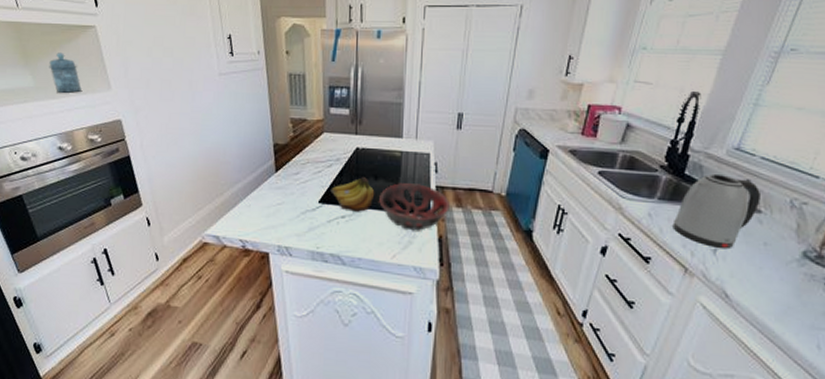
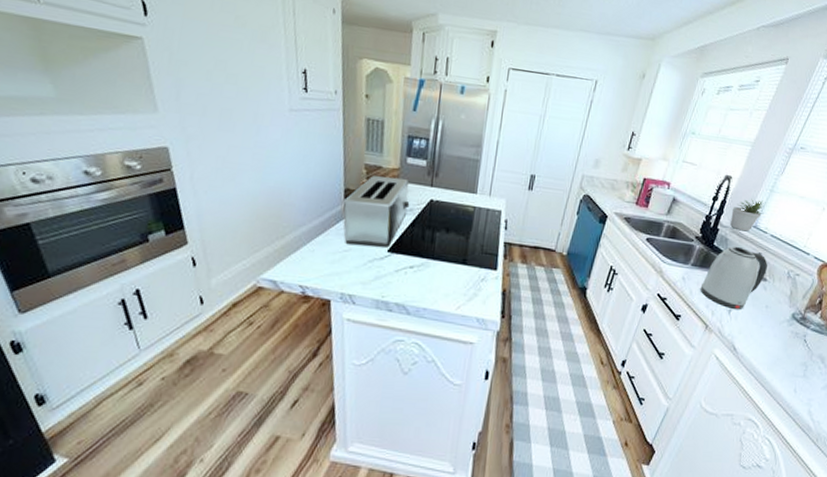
canister: present [49,53,82,93] -> none [77,62,120,111]
toaster: none [273,128,336,199] -> present [342,176,410,248]
fruit: present [330,177,375,212] -> none [401,229,446,263]
decorative bowl: present [379,183,450,231] -> none [448,237,516,285]
potted plant: none [704,116,749,156] -> present [730,199,764,232]

